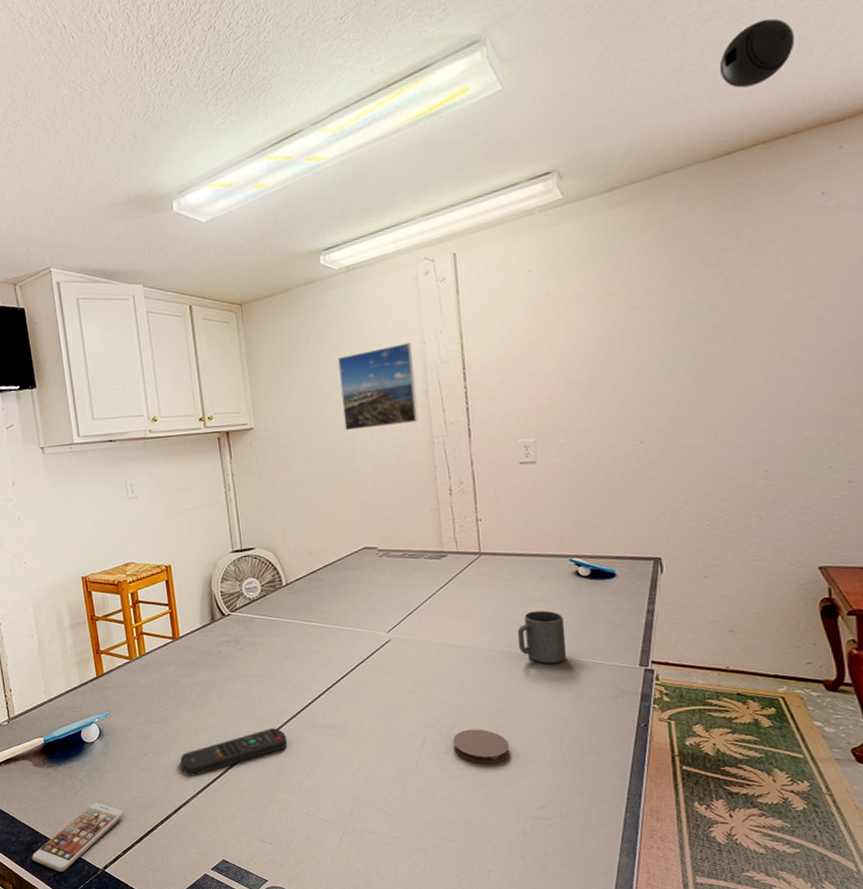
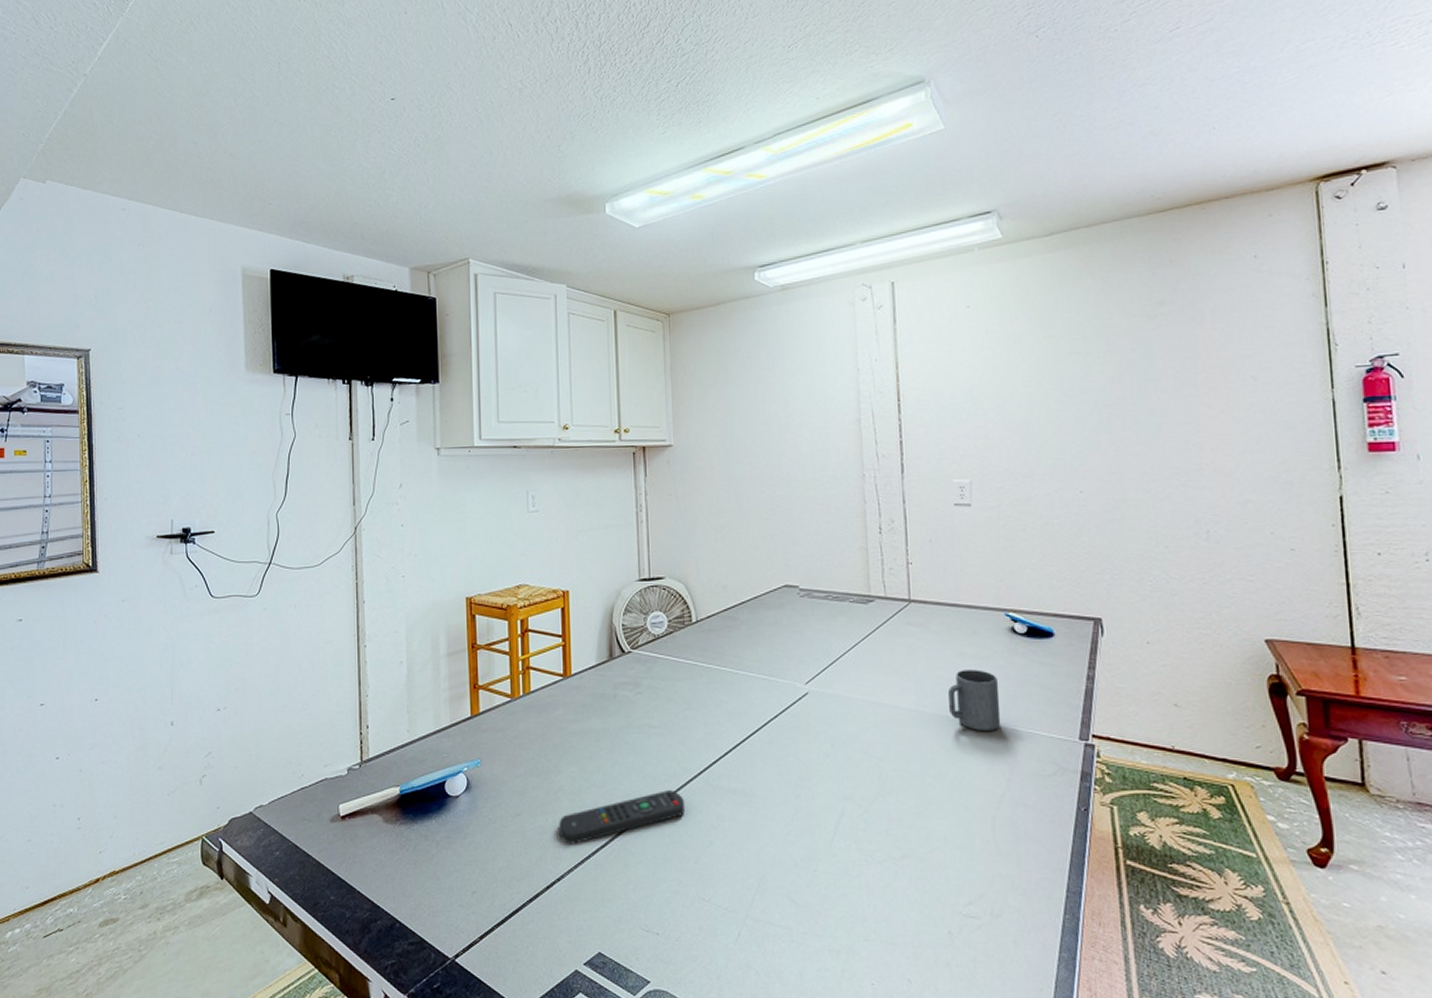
smartphone: present [31,803,125,872] -> none [367,872,486,961]
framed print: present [338,343,419,431] -> none [768,369,850,456]
coaster: present [453,729,510,765] -> none [873,804,937,848]
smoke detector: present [719,18,795,89] -> none [1153,90,1224,151]

